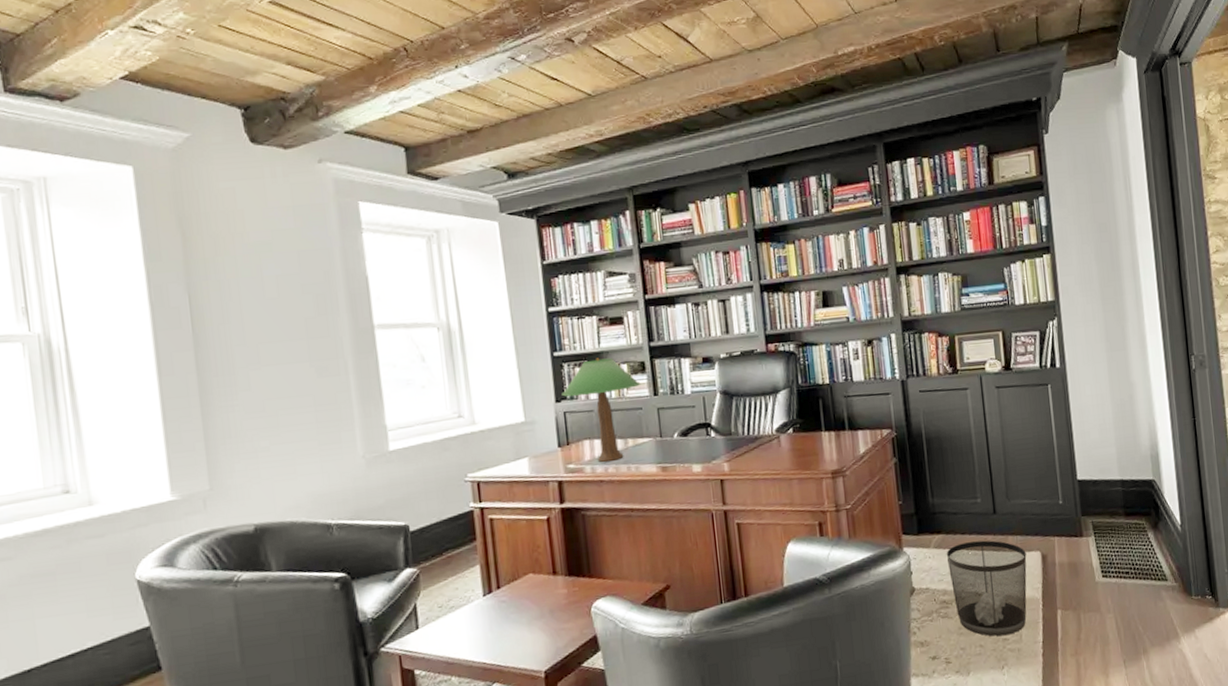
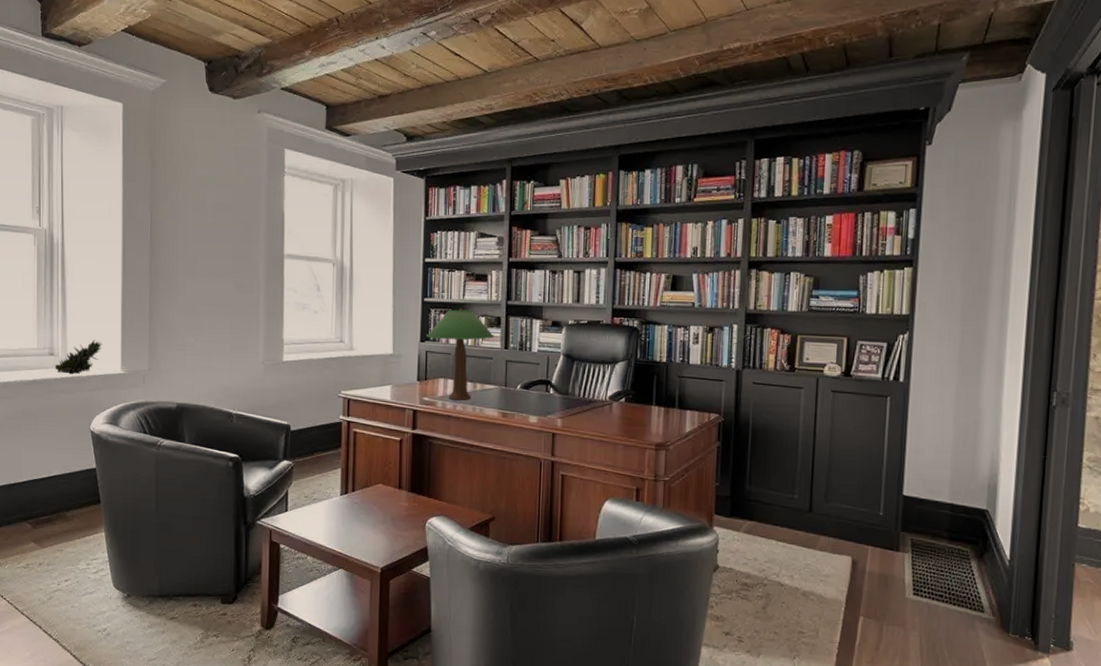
succulent plant: none [73,463,141,514] -> present [55,339,103,374]
waste bin: present [946,540,1027,636] -> none [754,533,837,629]

